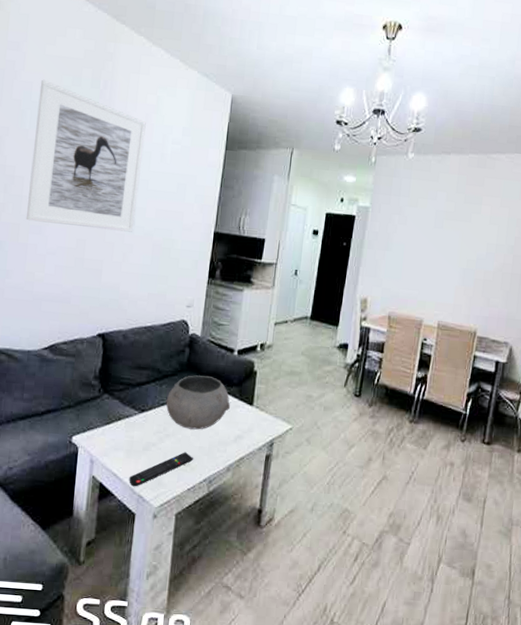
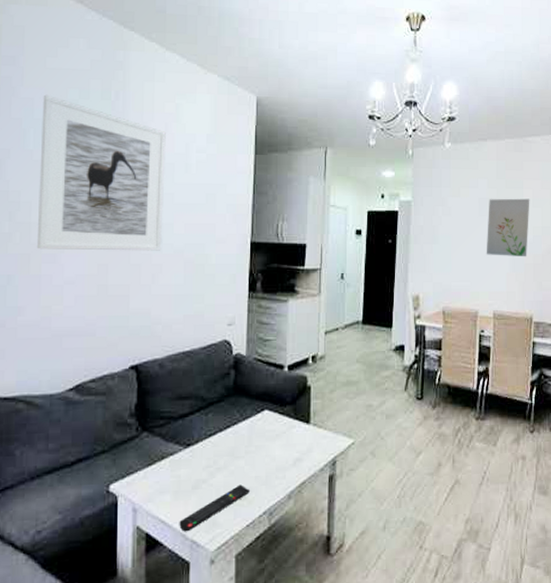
bowl: present [166,375,231,430] -> none [213,398,286,459]
wall art: none [437,212,488,273] -> present [486,198,530,257]

